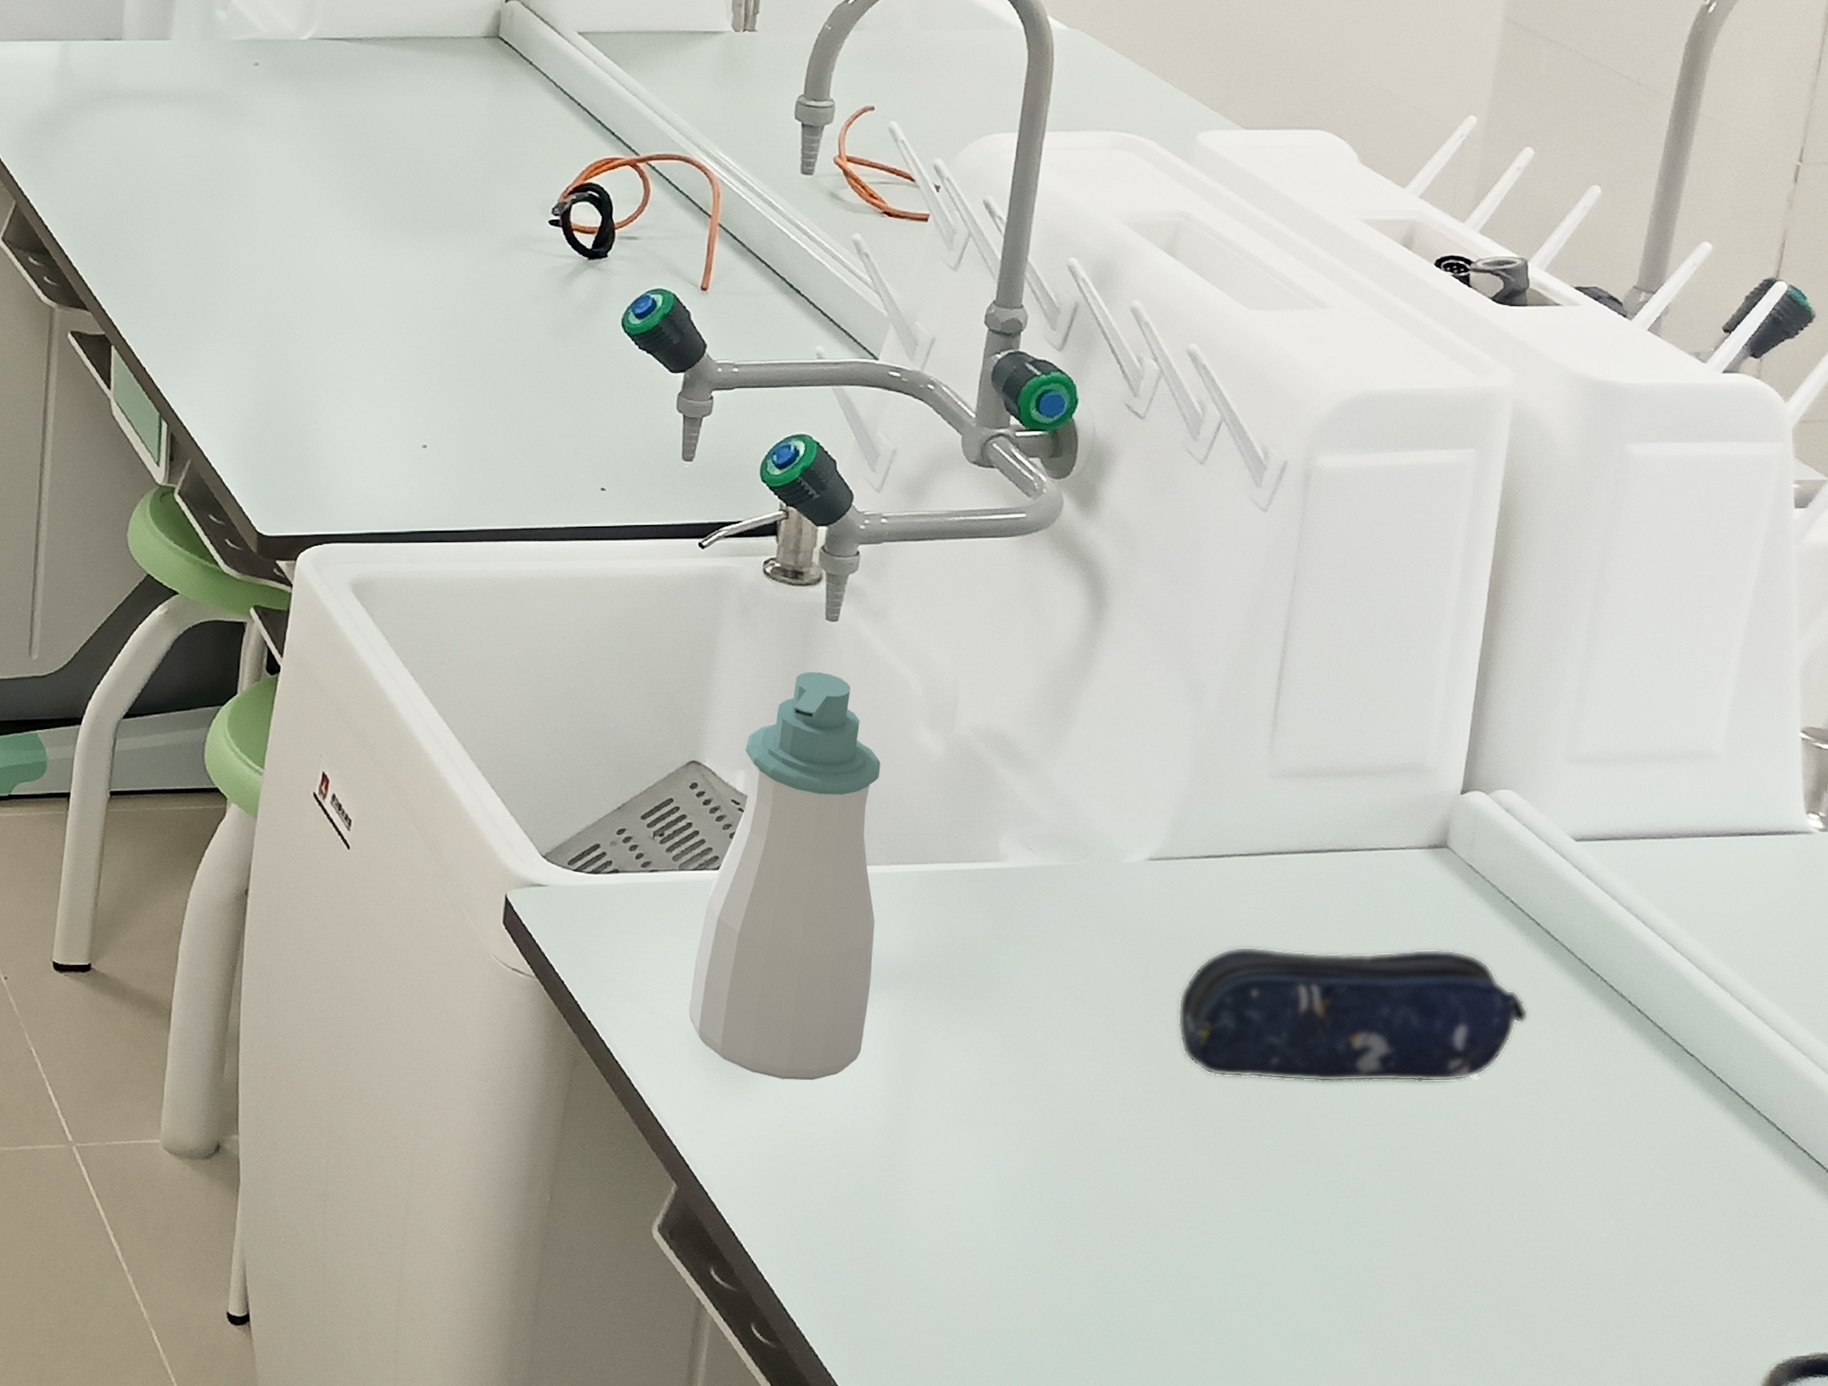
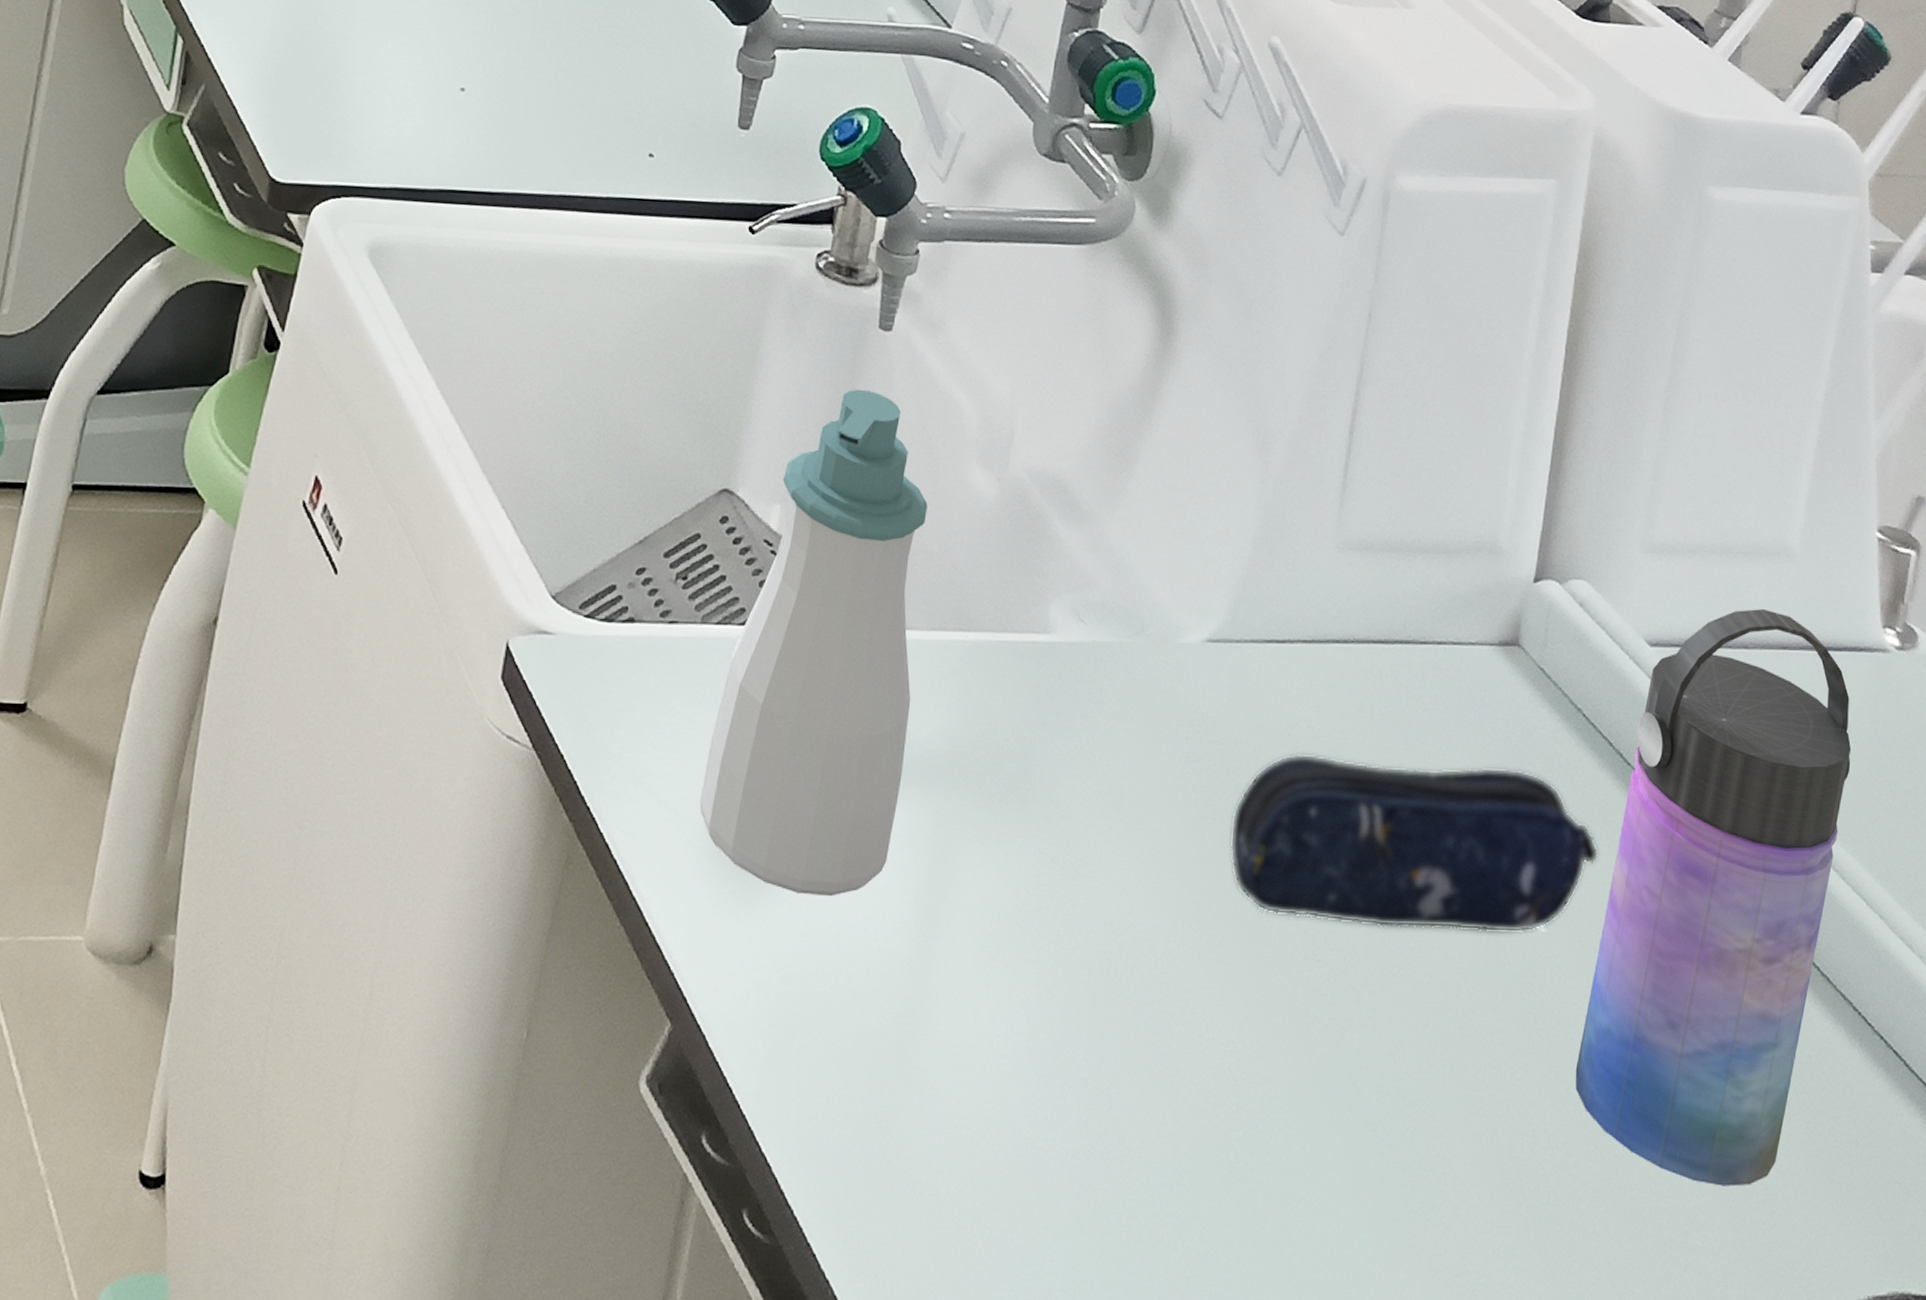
water bottle: none [1509,804,1775,1275] -> present [1575,609,1852,1186]

